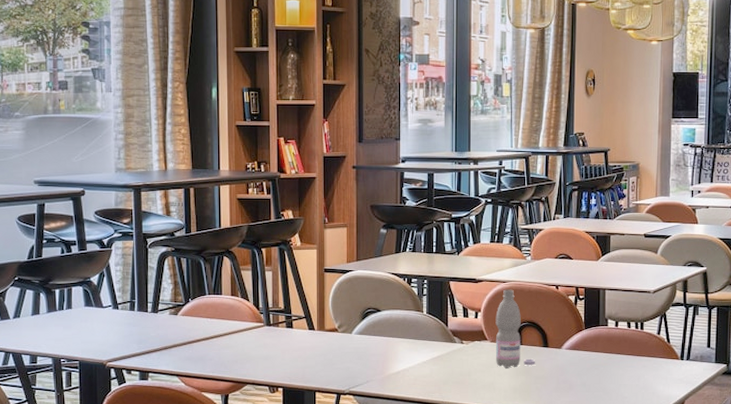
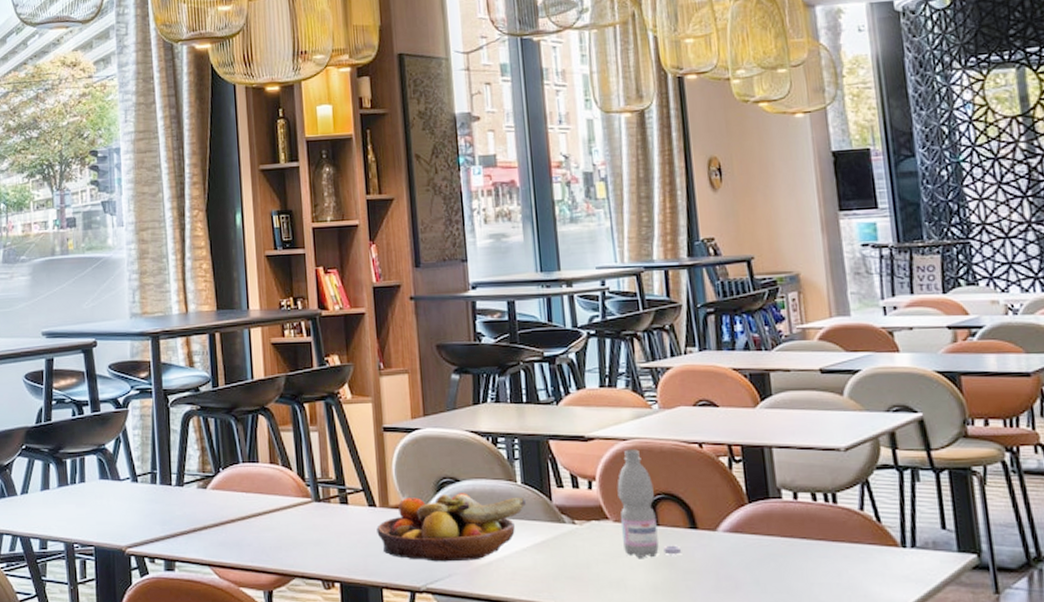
fruit bowl: none [314,320,428,372] -> present [376,493,526,562]

